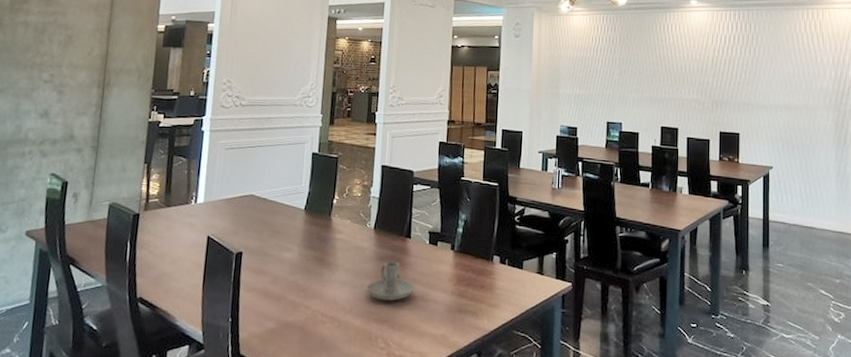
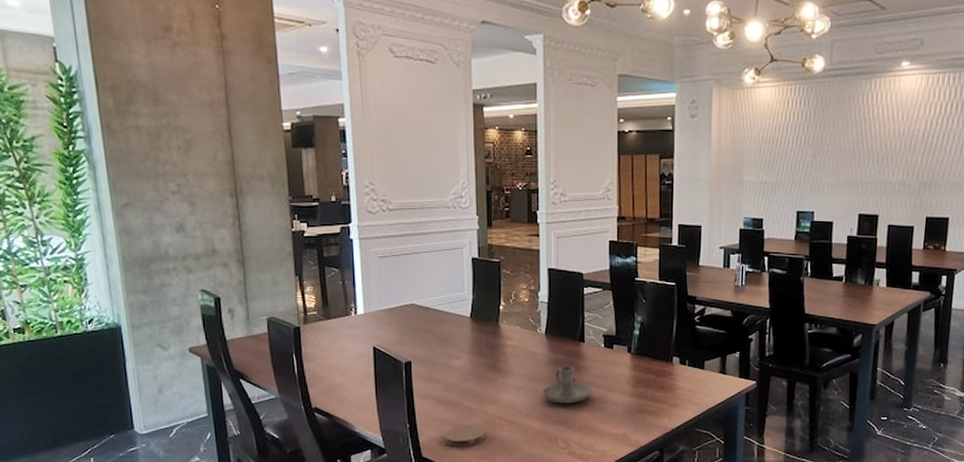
coaster: none [264,321,306,344] -> present [443,425,484,447]

